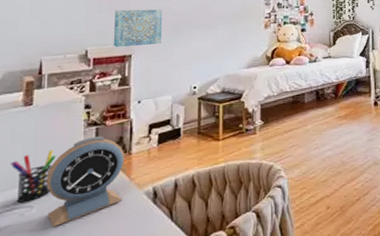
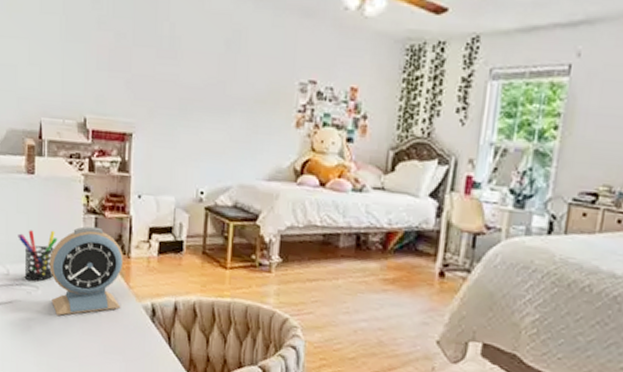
wall art: present [113,9,163,48] -> none [112,69,169,124]

